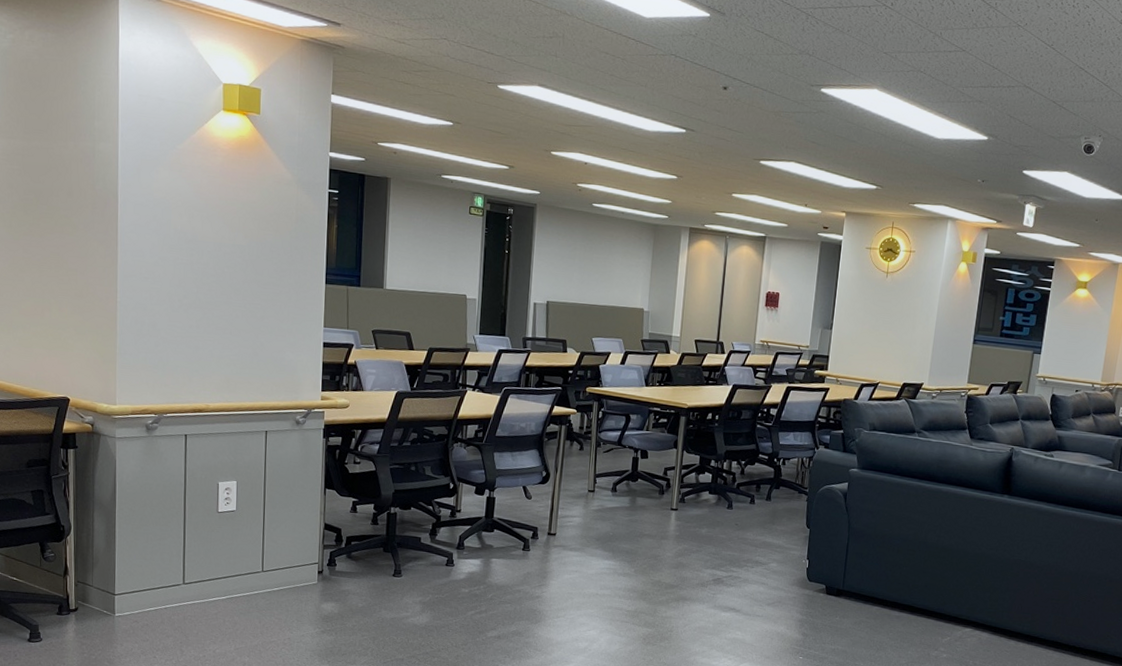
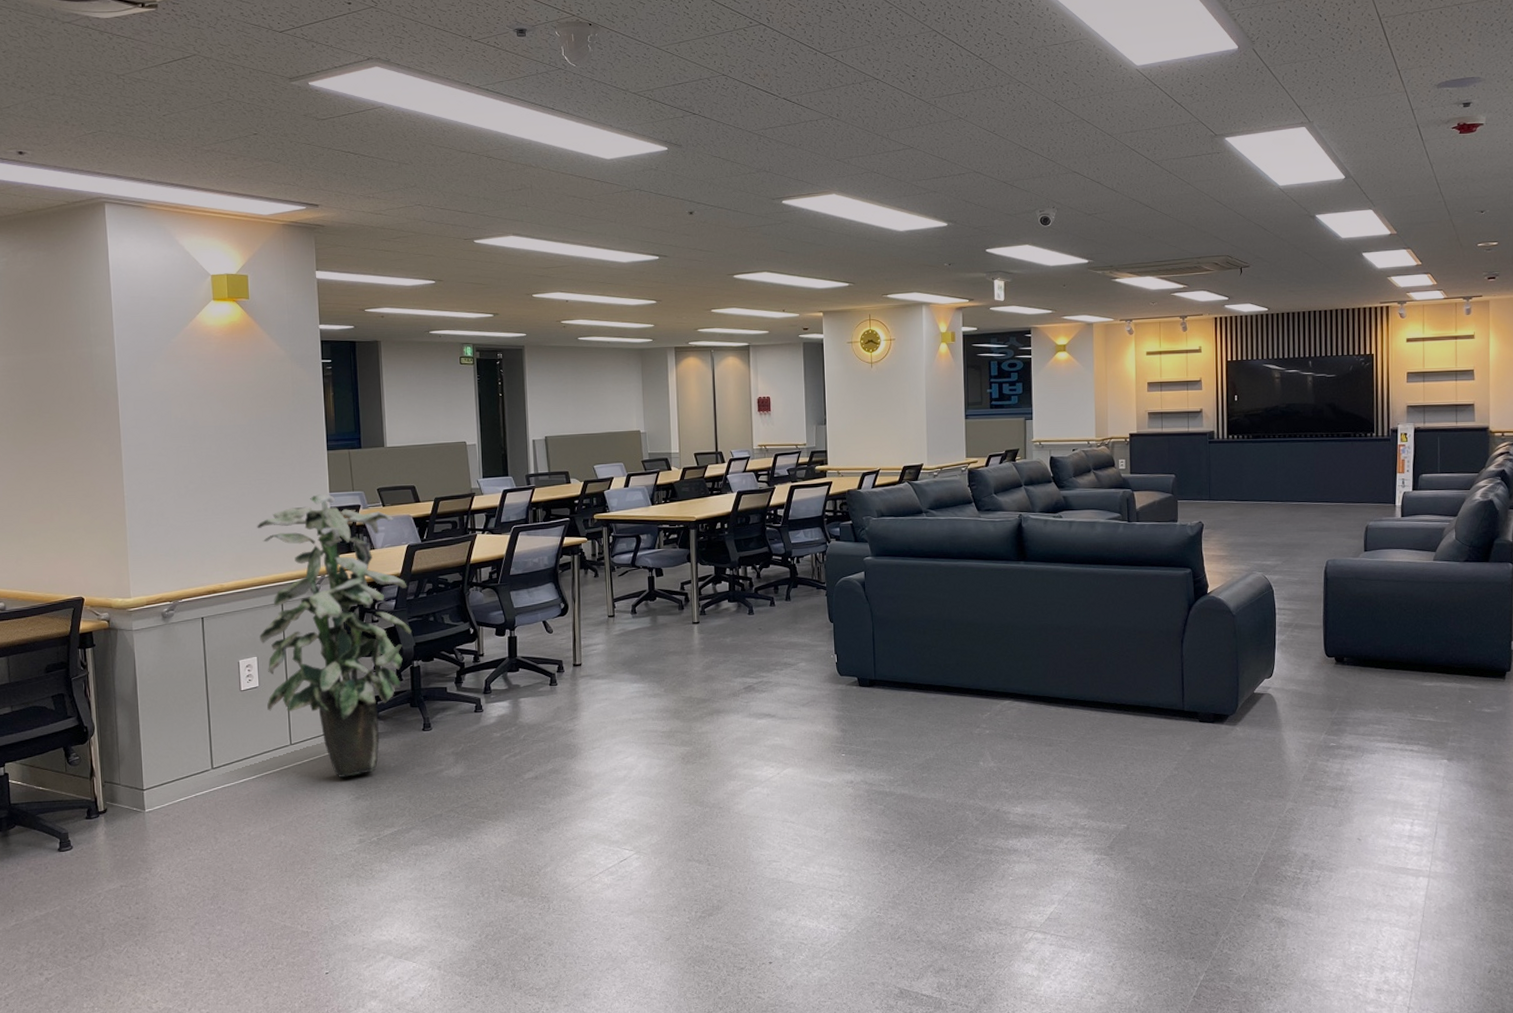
indoor plant: none [241,327,392,610] -> present [257,494,412,777]

